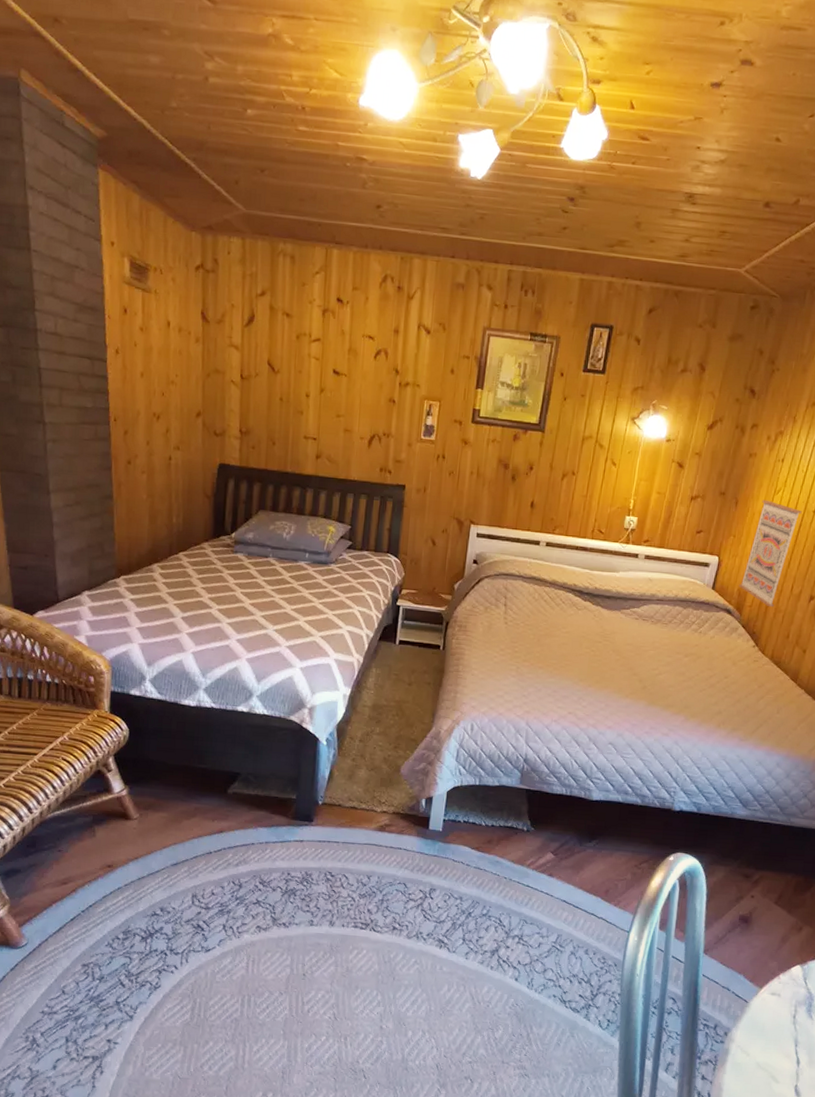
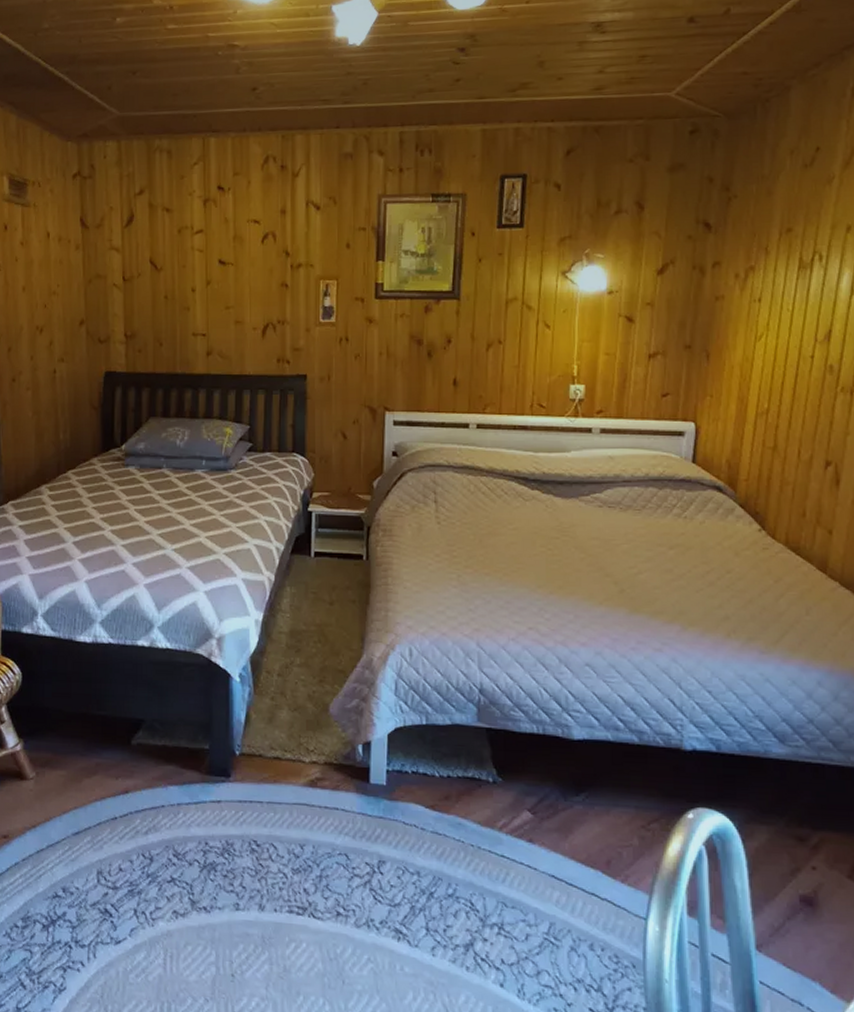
wall art: present [739,499,802,608] -> none [727,349,796,480]

